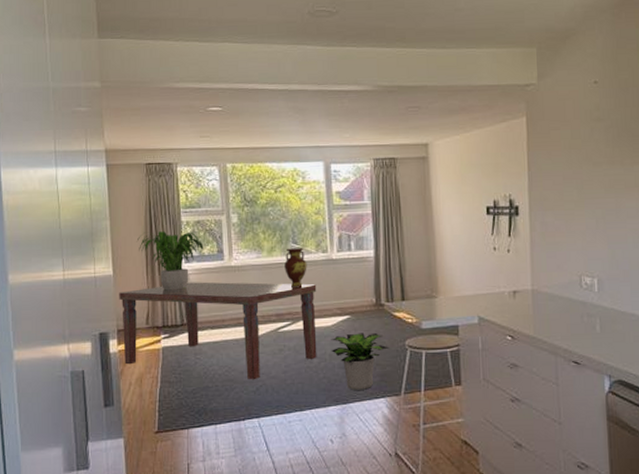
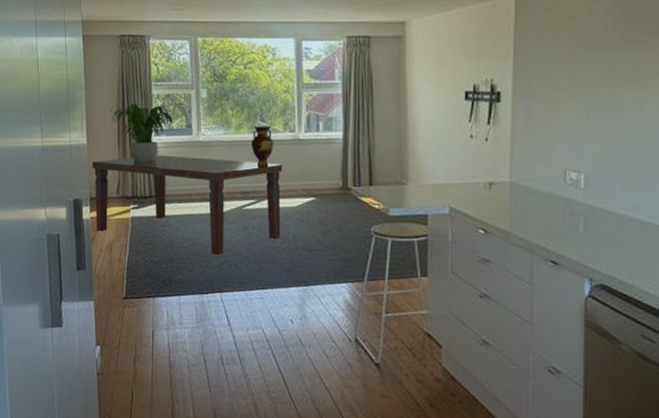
potted plant: present [331,333,390,390] -> none [295,215,355,273]

